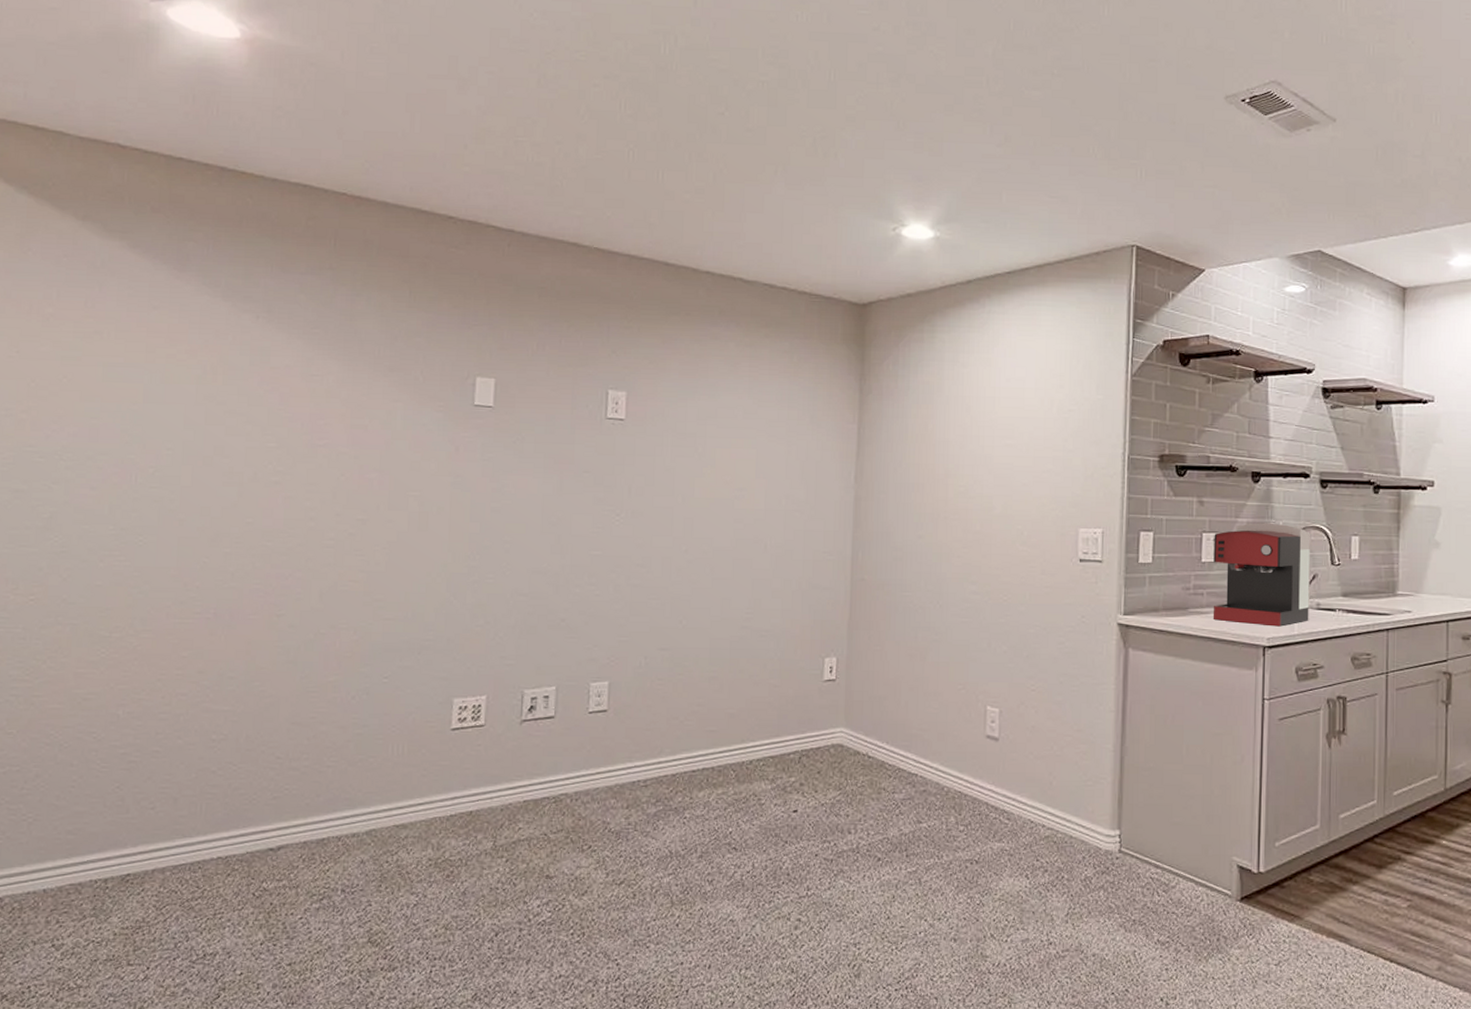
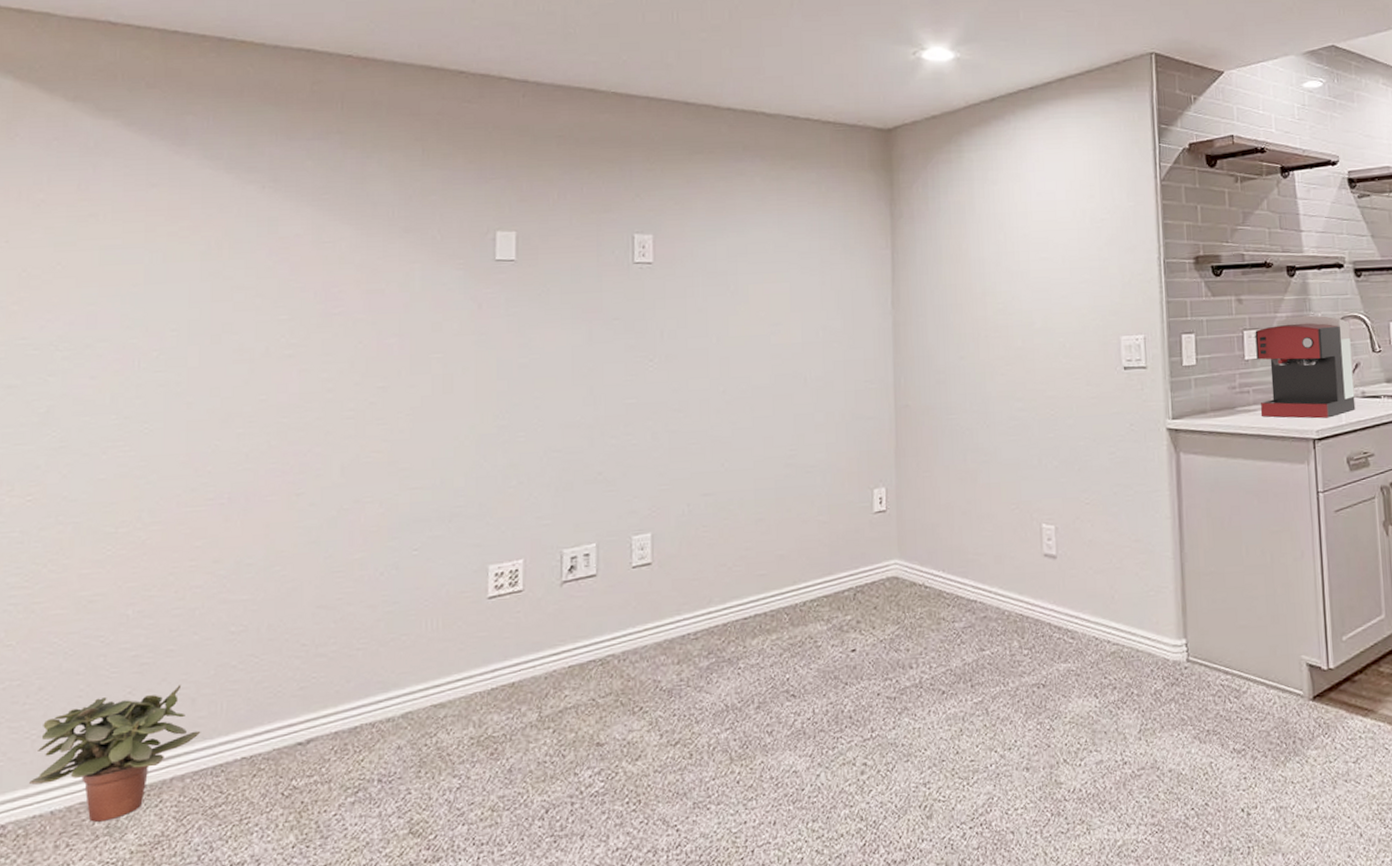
potted plant: none [25,784,182,903] -> present [29,684,201,822]

